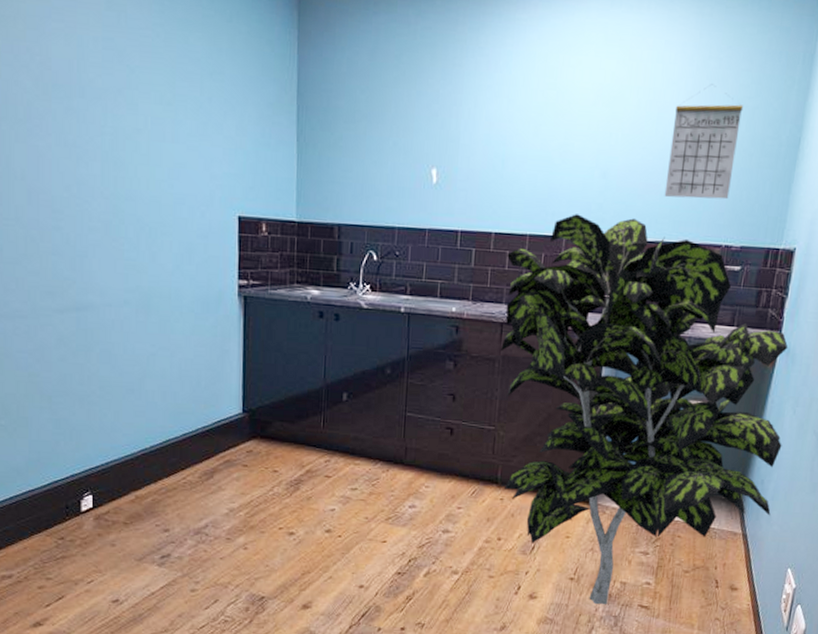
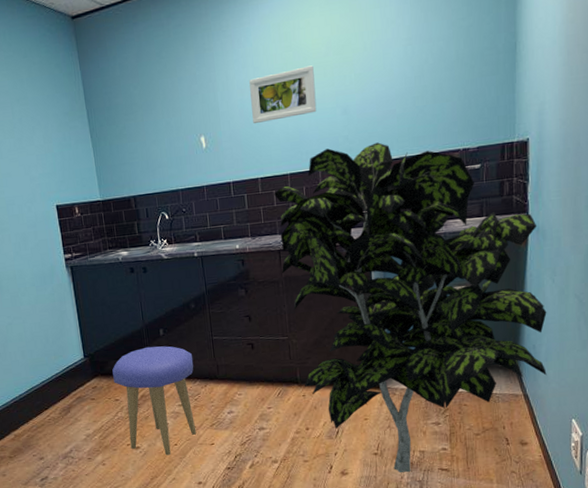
stool: none [275,411,379,548] -> present [112,346,197,456]
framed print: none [497,112,578,169] -> present [249,65,317,124]
calendar: present [664,84,744,200] -> none [398,15,459,119]

